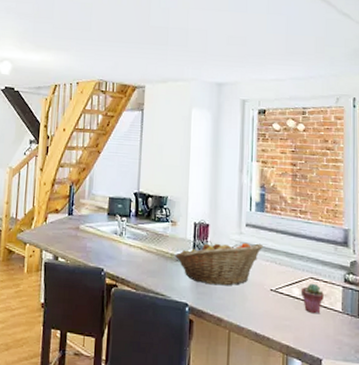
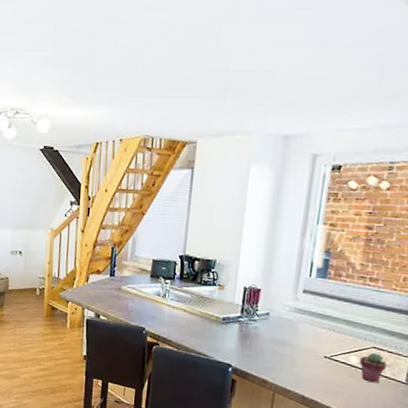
fruit basket: present [174,240,263,286] -> none [220,305,321,351]

